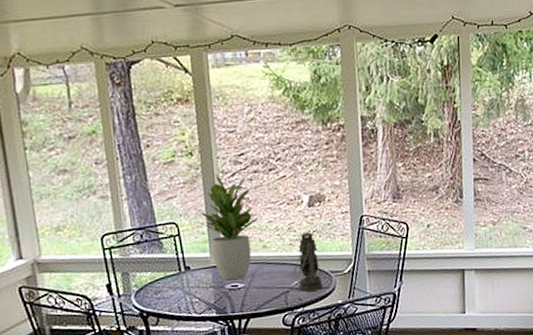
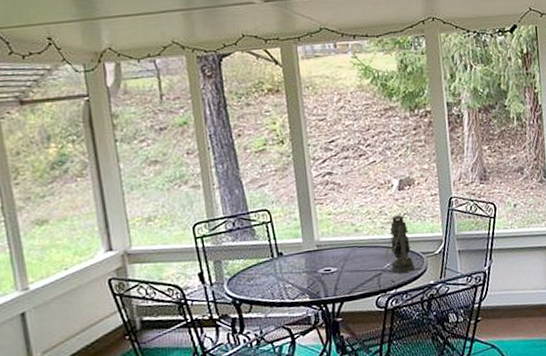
potted plant: present [193,173,263,280] -> none [286,160,354,265]

